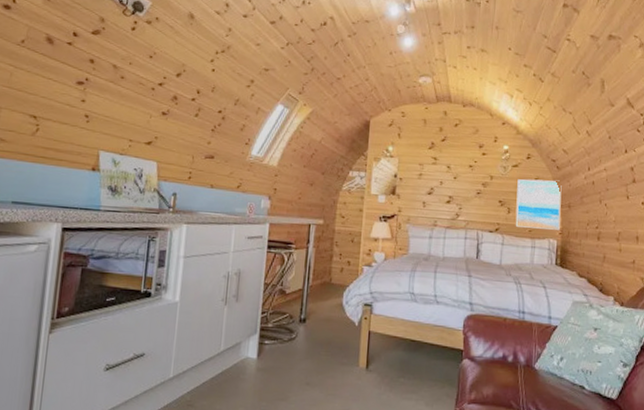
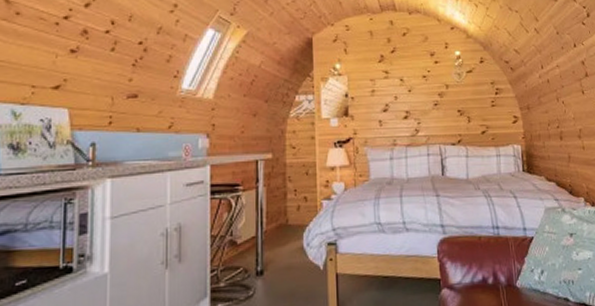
wall art: present [515,179,562,230] -> none [474,82,522,136]

